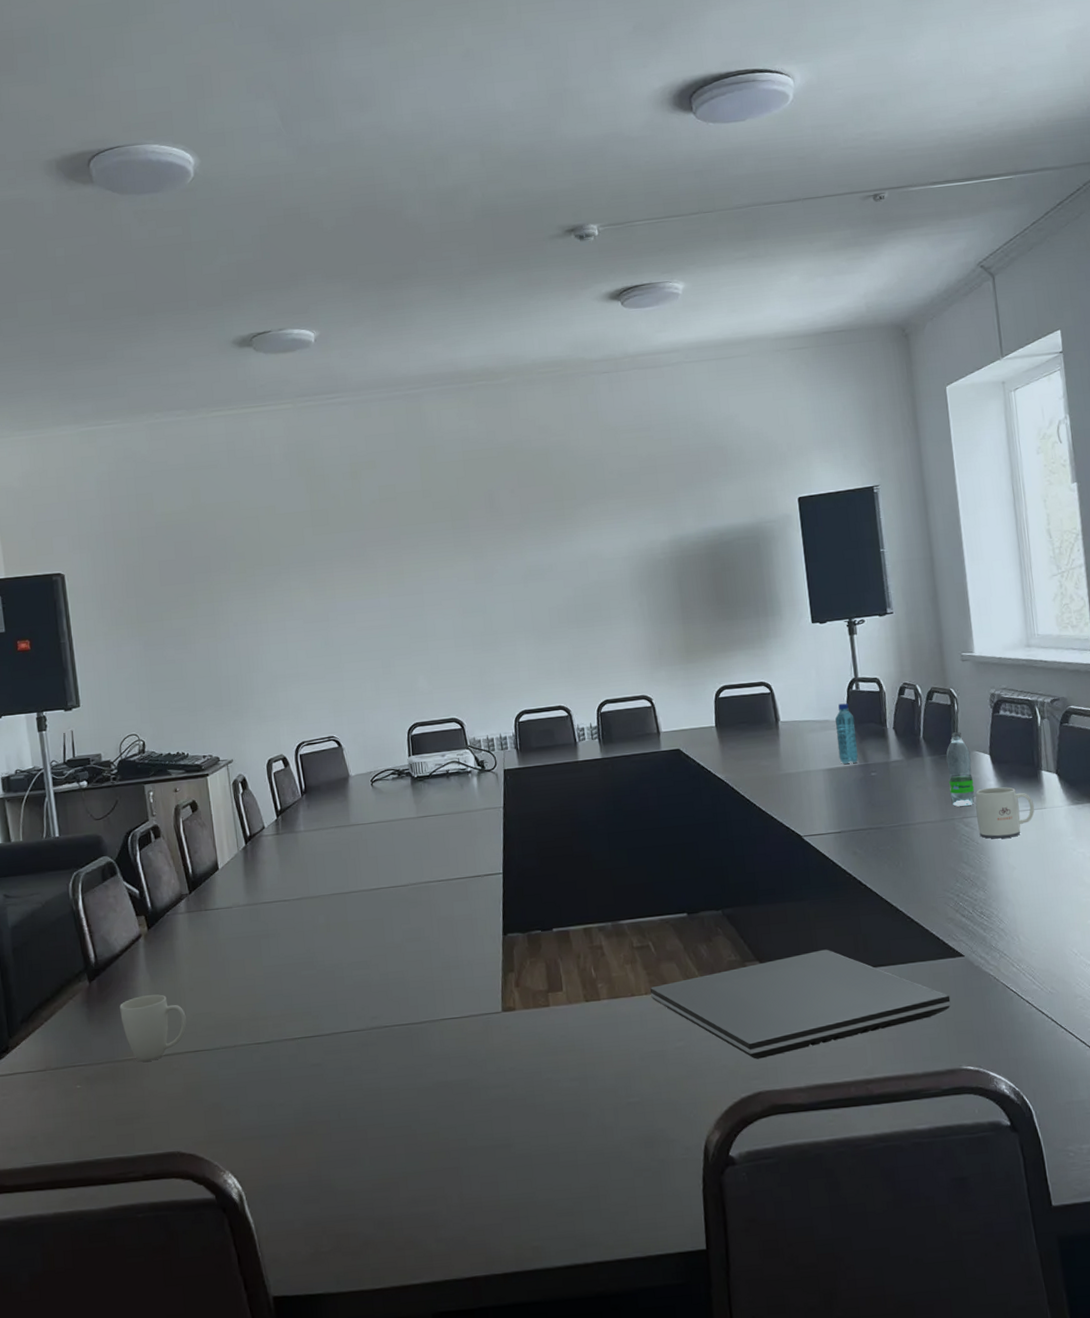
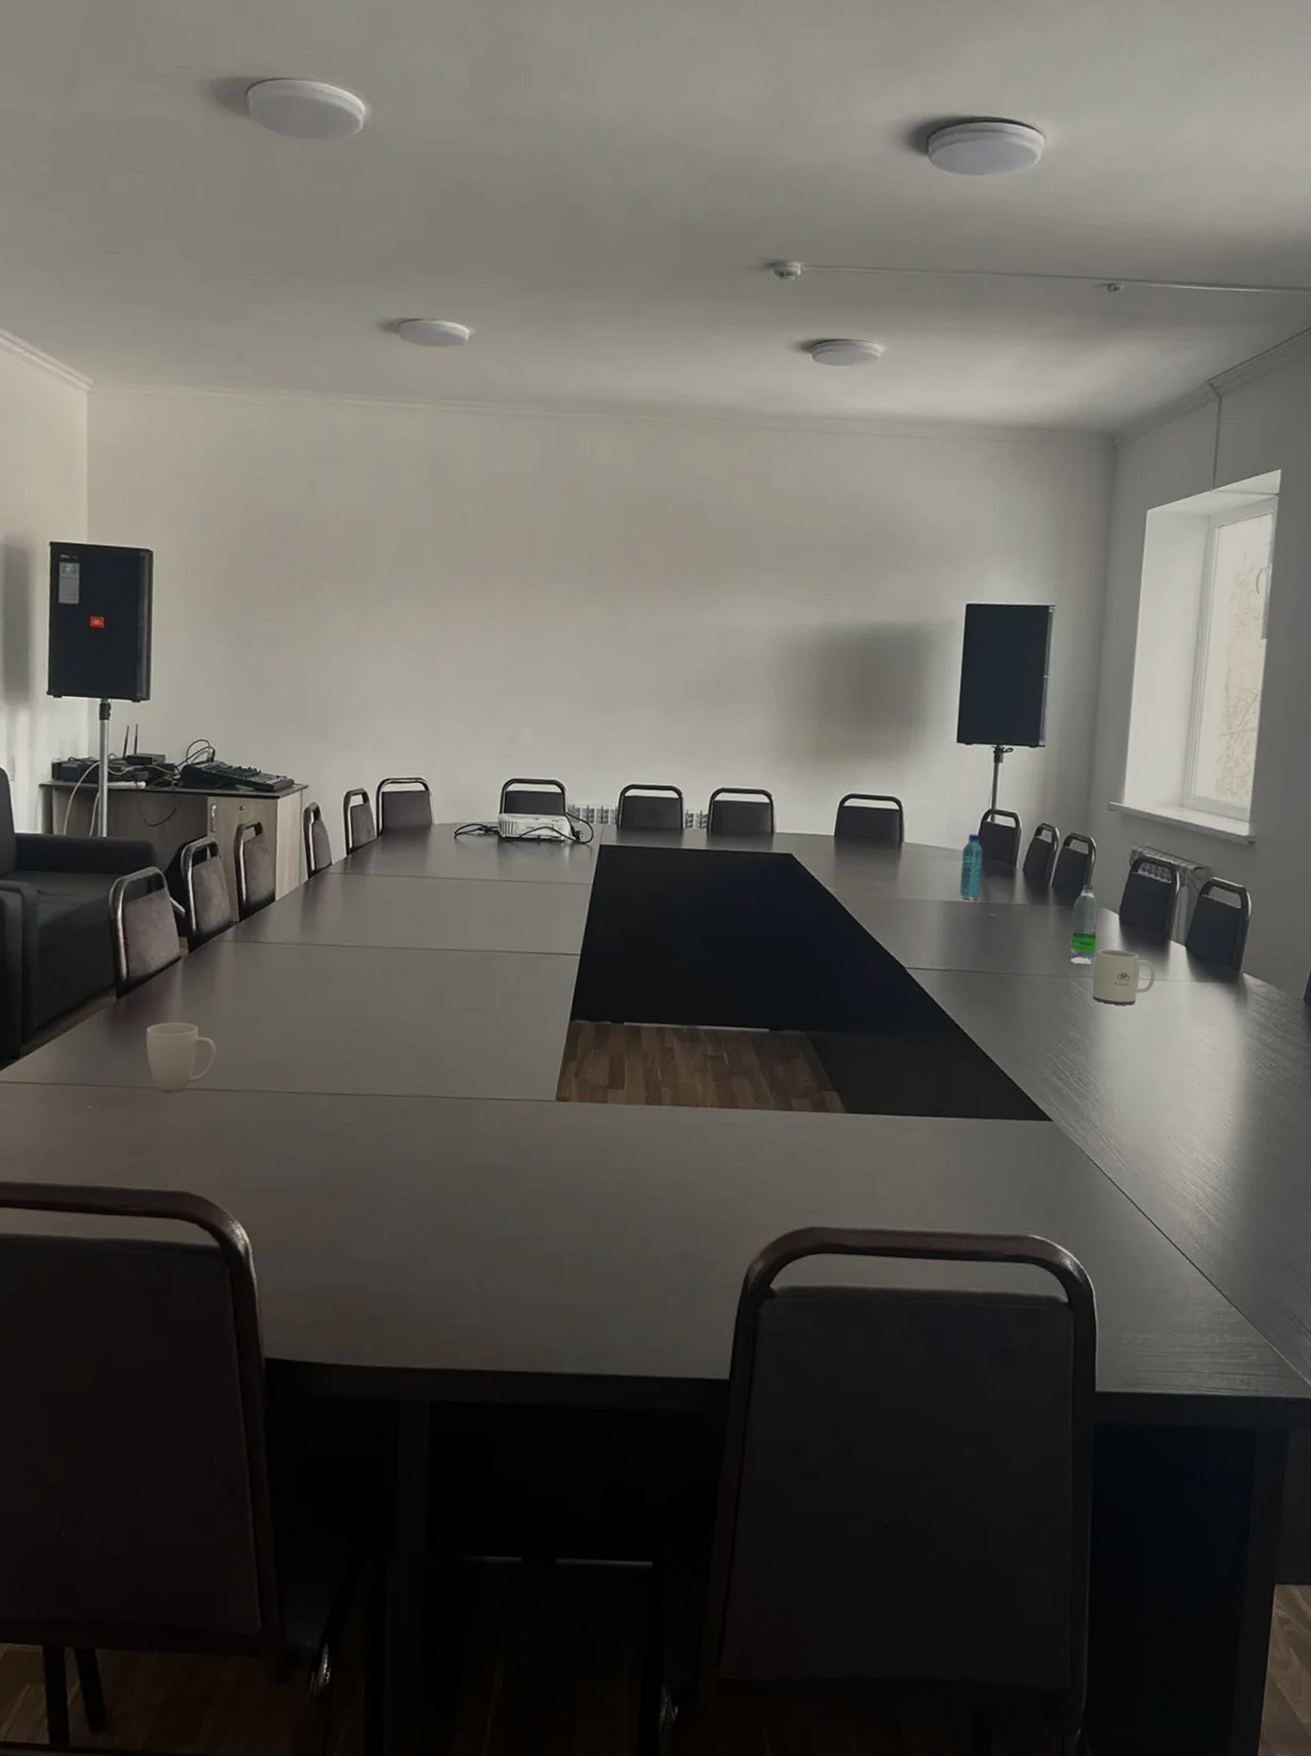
tablet: present [650,949,951,1059] -> none [716,1090,1030,1193]

